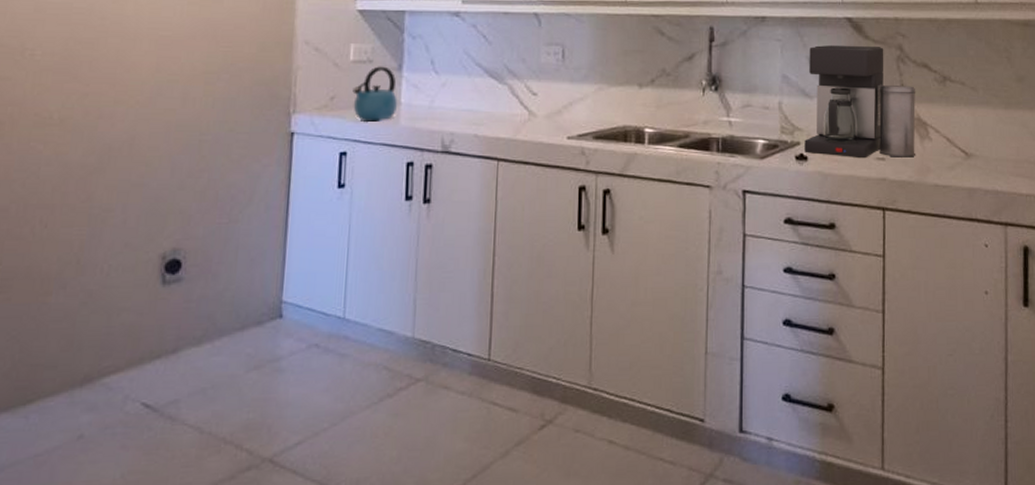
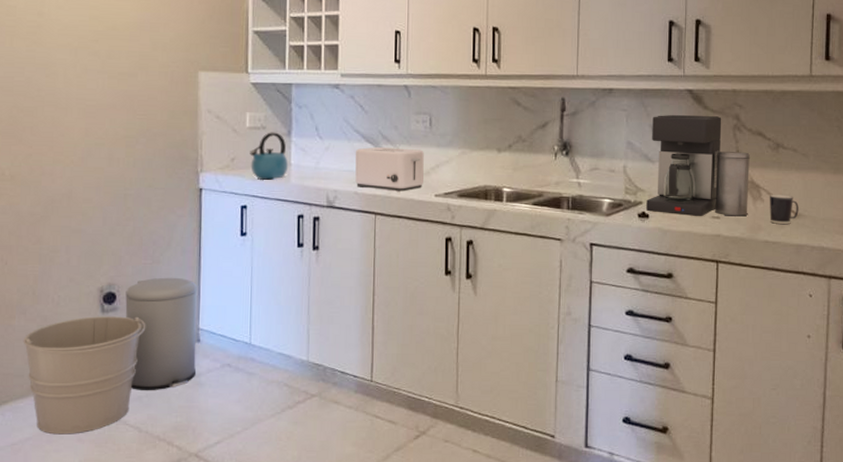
bucket: none [59,288,217,441] -> present [23,316,146,435]
pedal bin: none [191,239,282,380] -> present [125,277,197,390]
toaster: none [475,82,555,134] -> present [355,146,424,192]
mug: none [937,132,970,165] -> present [769,194,799,224]

